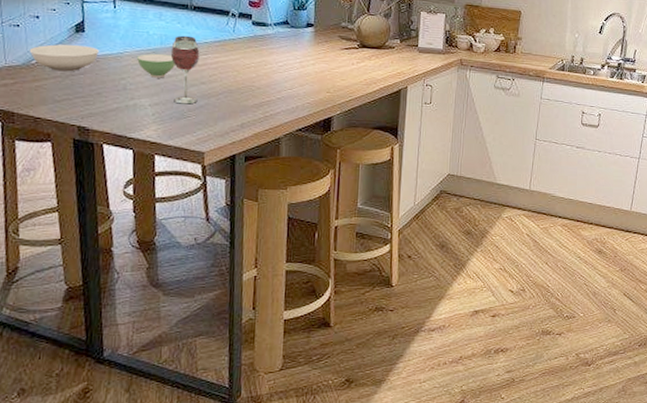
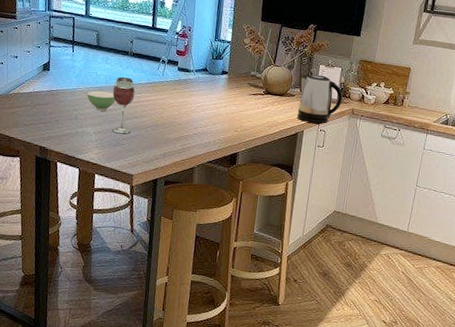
bowl: present [29,44,99,72] -> none [9,79,59,102]
kettle: none [398,22,449,79] -> present [296,74,343,125]

